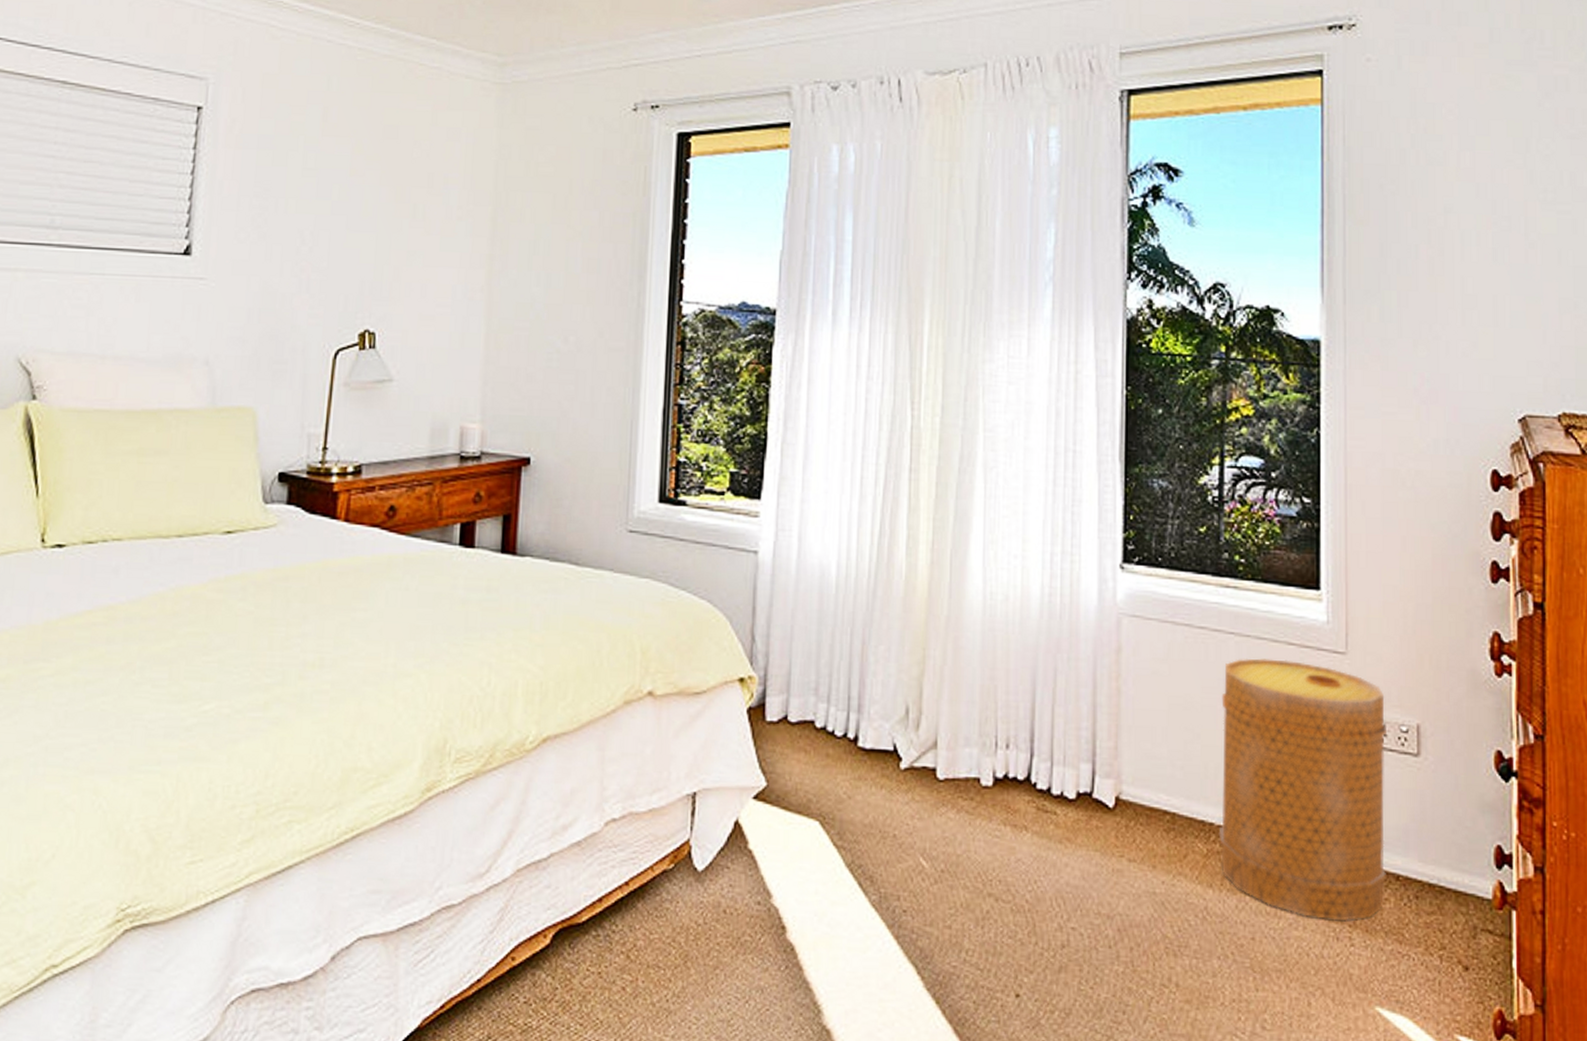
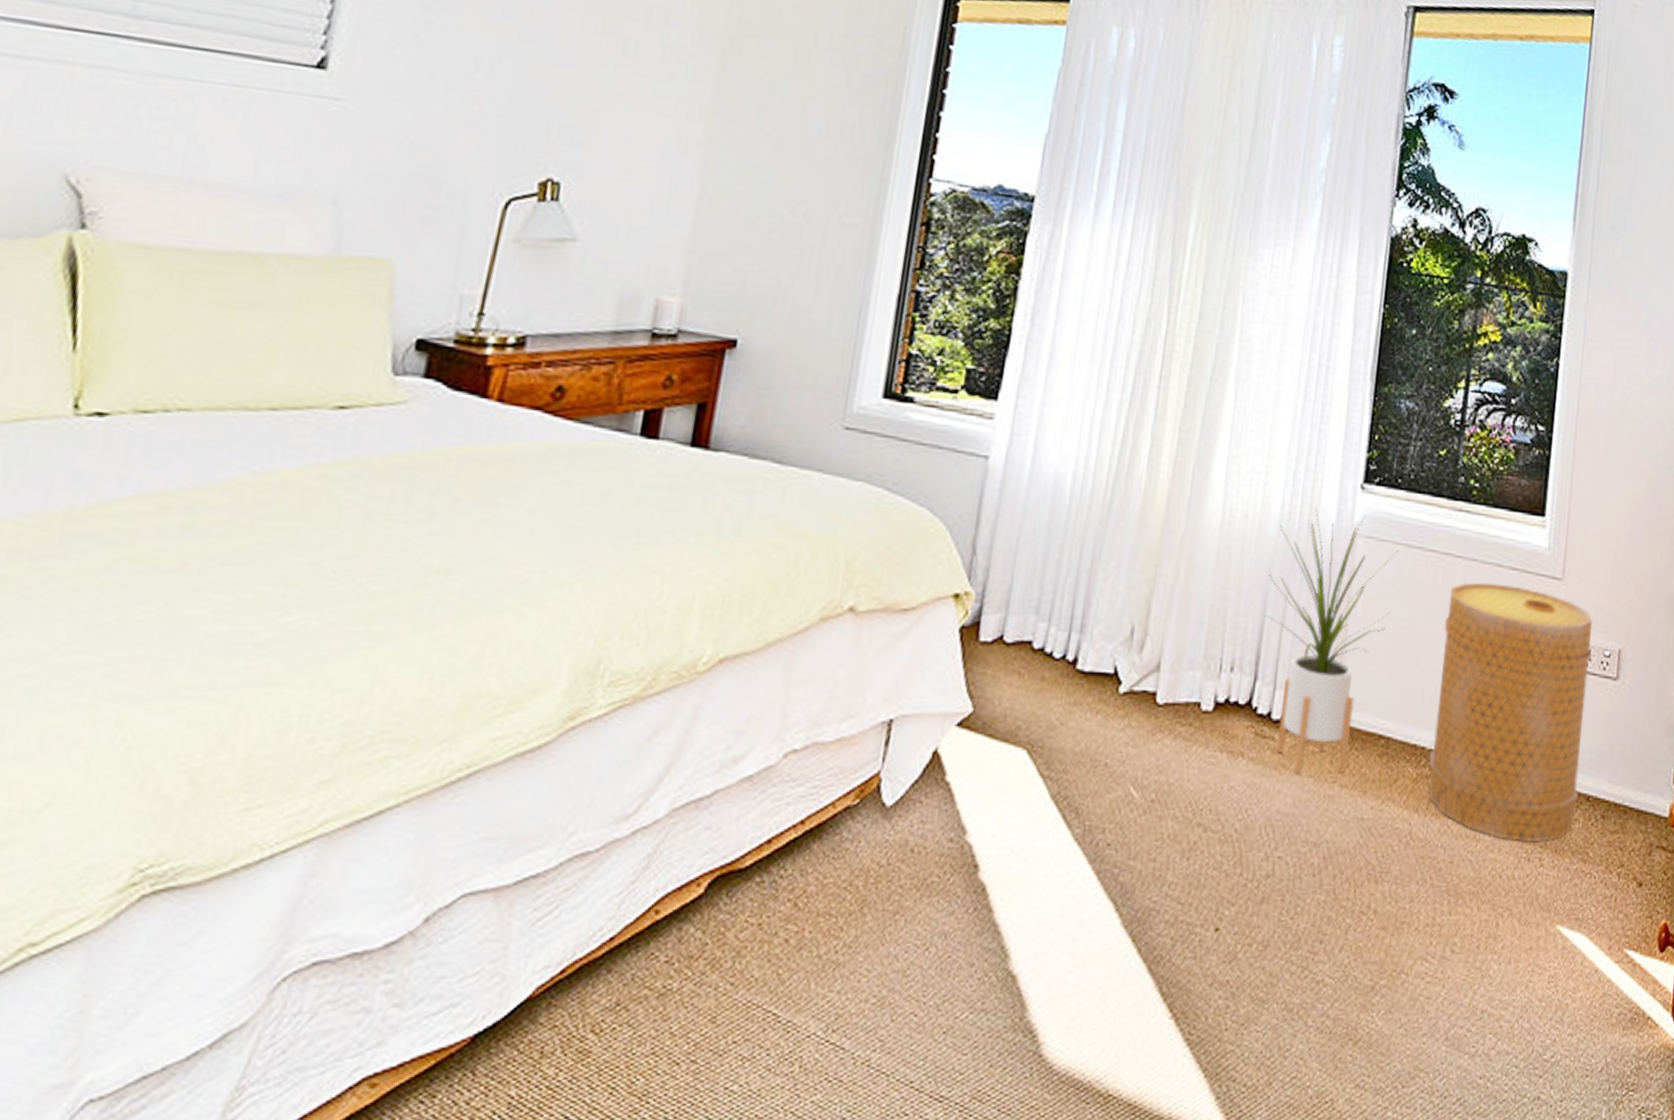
house plant: none [1035,589,1166,849] -> present [1265,508,1399,774]

